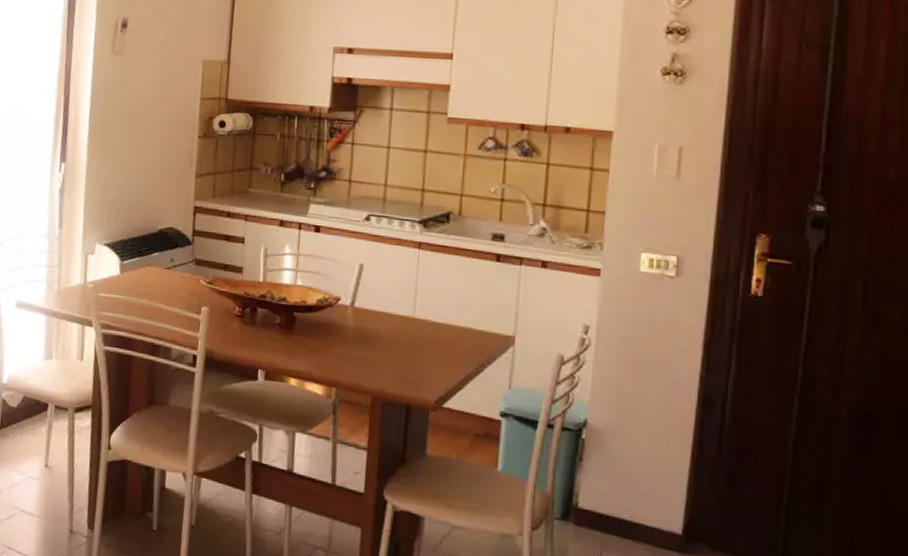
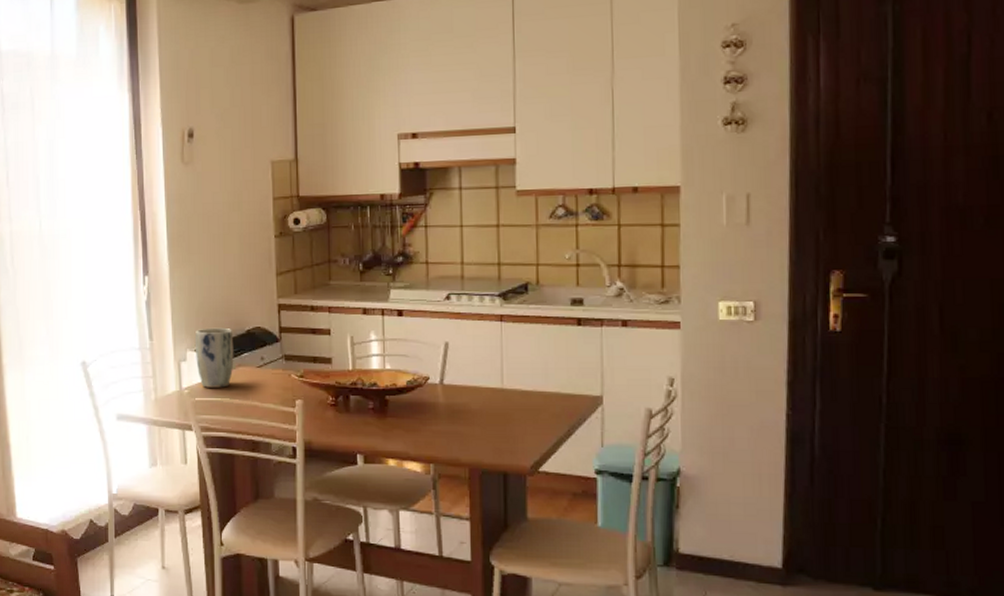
plant pot: none [104,222,145,286] -> present [195,327,234,388]

